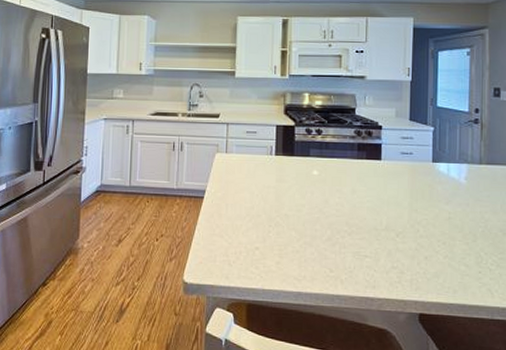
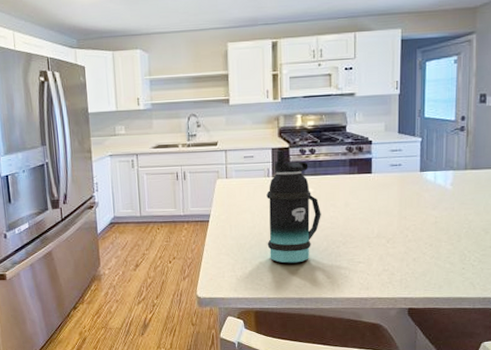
bottle: none [265,128,326,252] -> present [266,150,321,263]

